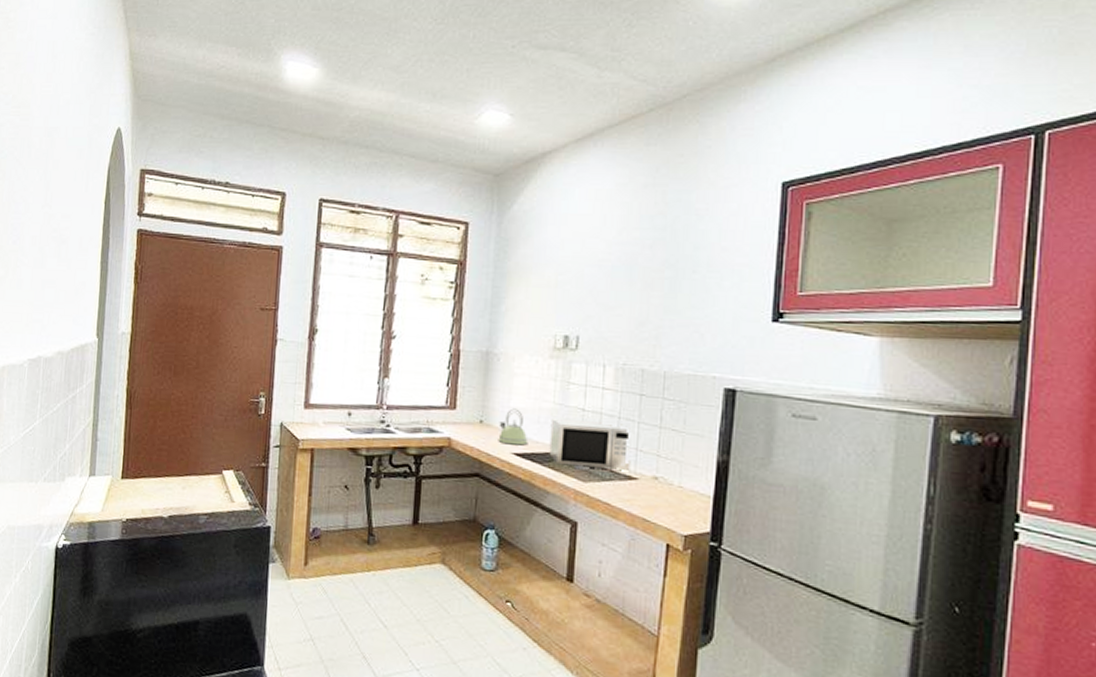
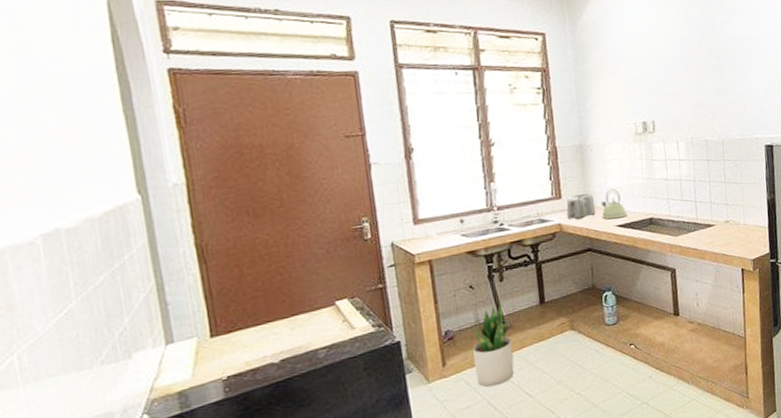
planter: none [334,513,377,604] -> present [472,304,514,387]
toaster: none [459,407,493,439] -> present [566,193,596,221]
microwave: present [549,417,631,470] -> none [642,185,708,227]

